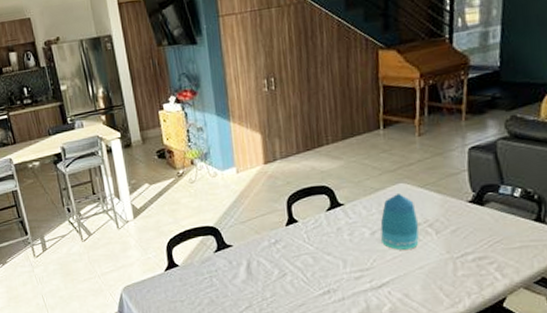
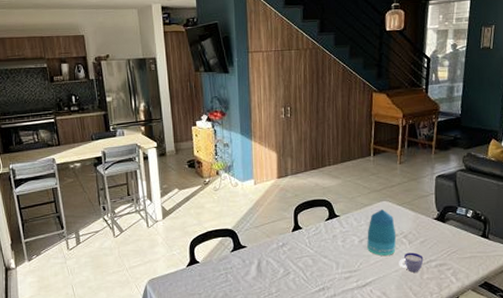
cup: none [423,244,457,269] -> present [399,252,424,273]

